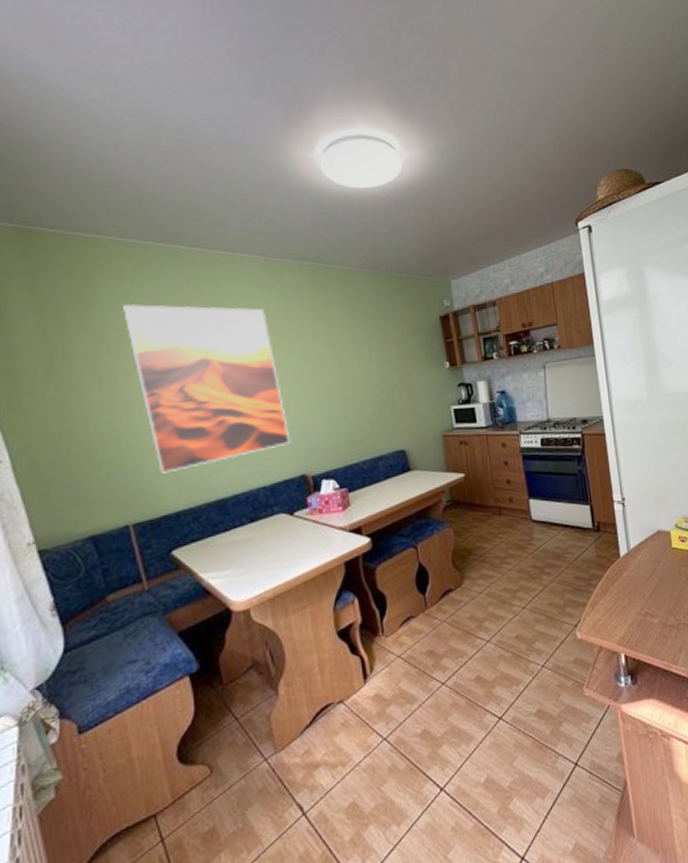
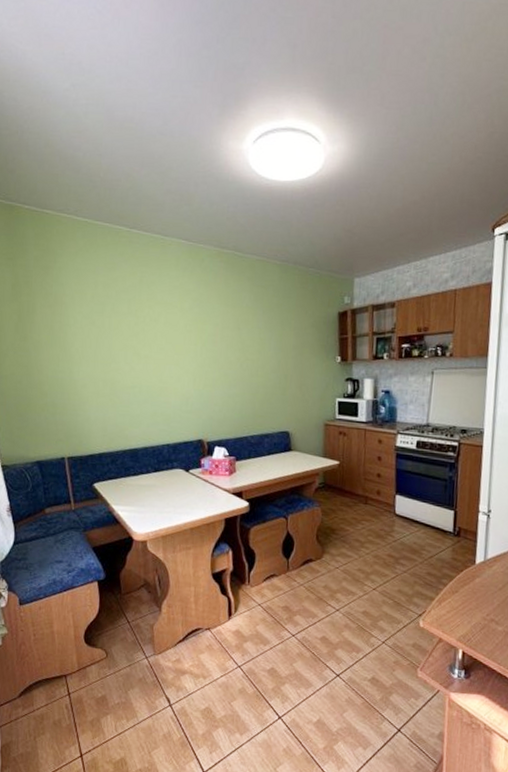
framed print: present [121,304,291,474] -> none [73,276,194,421]

